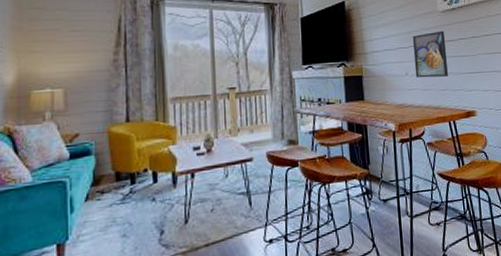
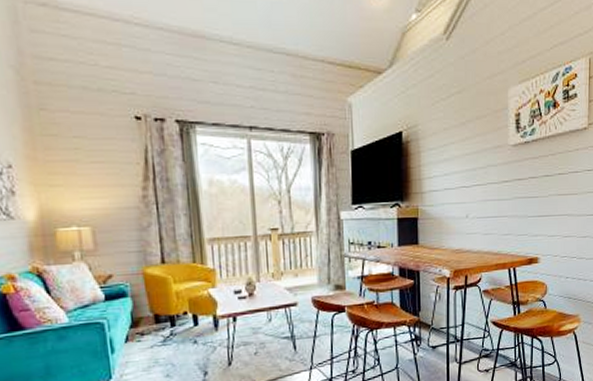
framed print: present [412,31,448,78] -> none [476,168,513,221]

